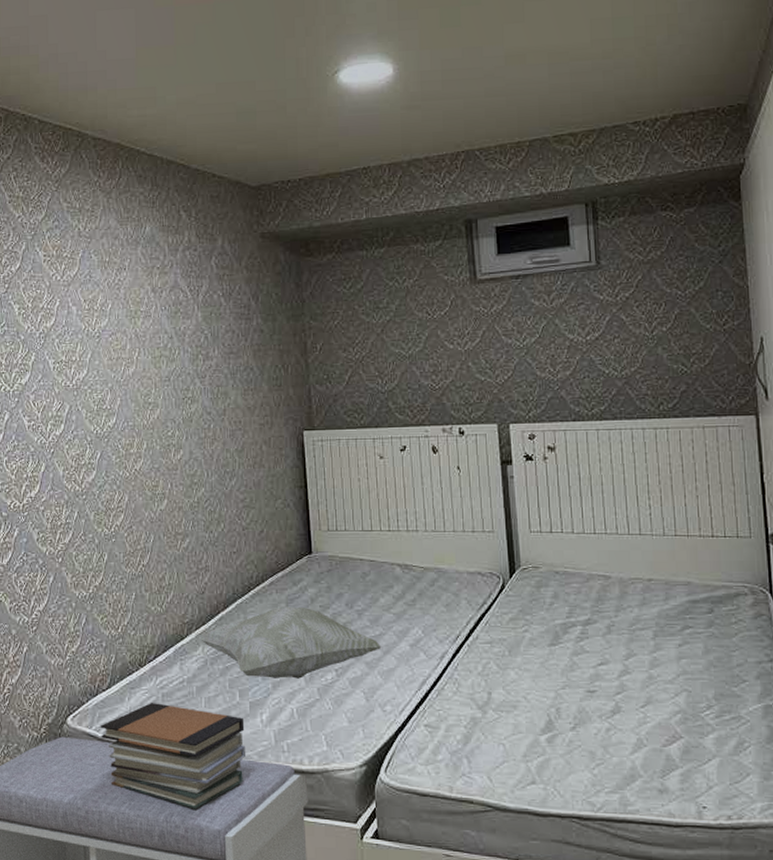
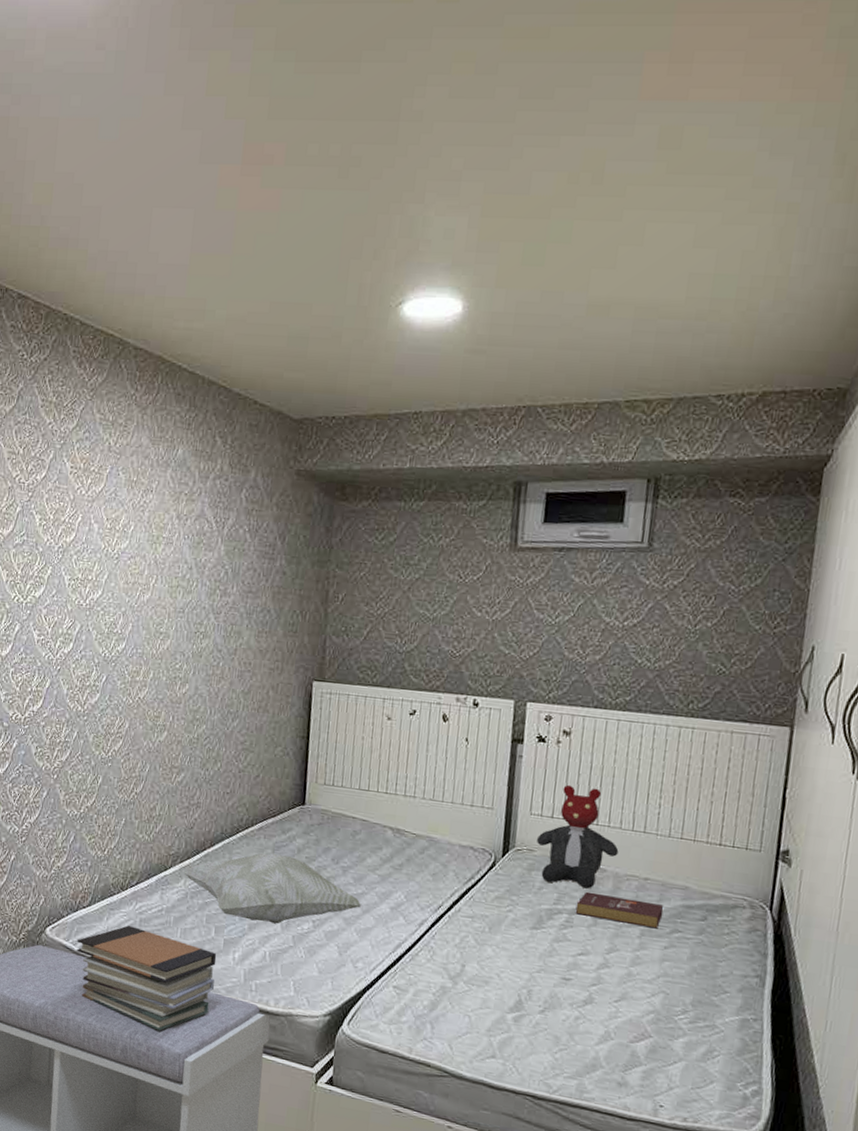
teddy bear: none [540,498,619,598] -> present [537,784,619,889]
book: none [588,600,672,628] -> present [575,891,664,929]

